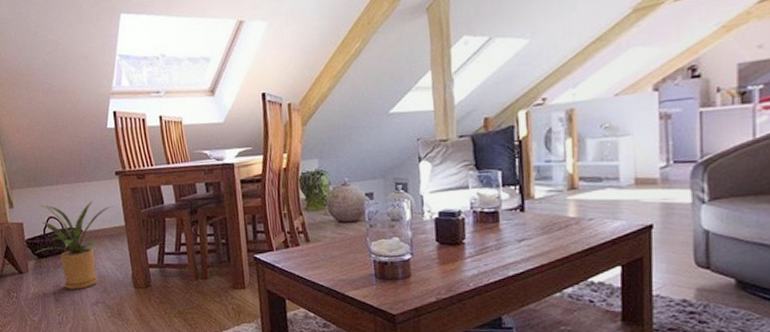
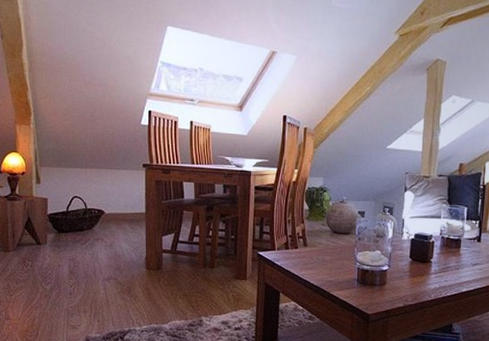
house plant: present [35,200,115,290] -> none [56,183,138,265]

